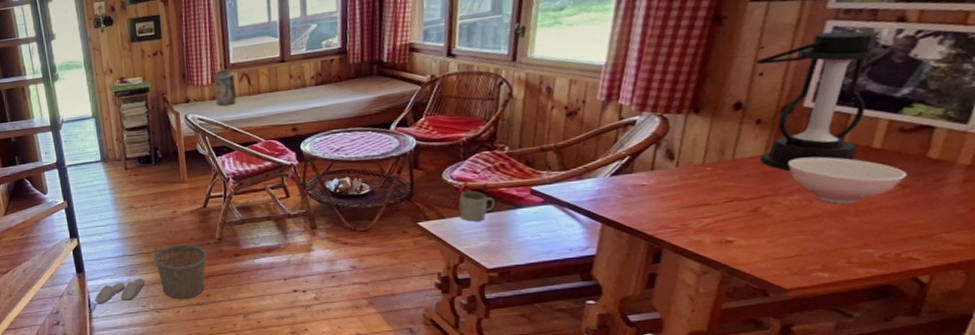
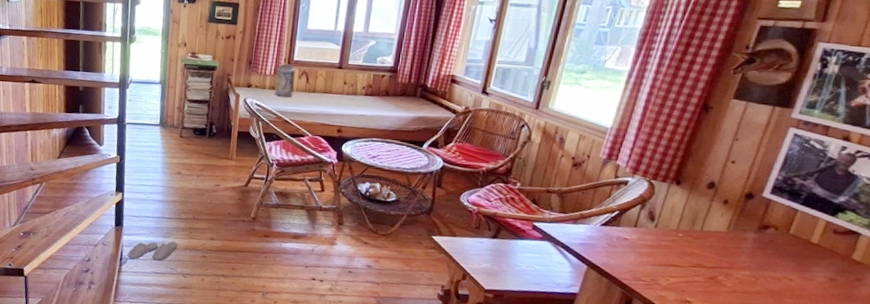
basket: present [153,244,207,299] -> none [189,215,239,269]
mug: present [458,190,495,222] -> none [468,215,501,245]
lantern: present [755,31,886,171] -> none [723,136,832,250]
bowl: present [787,156,908,205] -> none [743,239,835,288]

